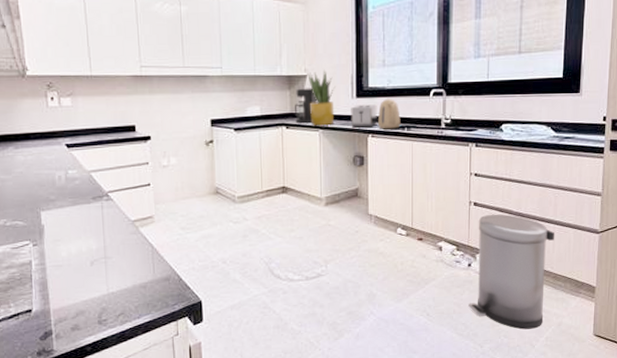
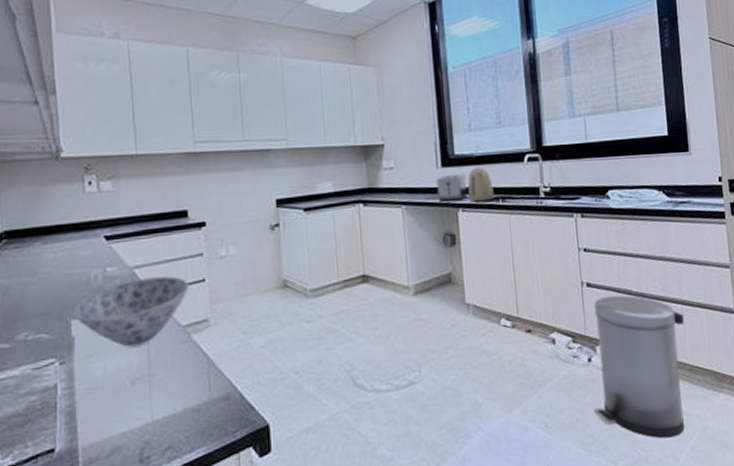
bowl: none [42,180,138,235] -> present [72,276,190,347]
coffee maker: present [295,88,317,123] -> none [372,158,397,199]
planter: present [307,69,335,126] -> none [385,137,419,202]

